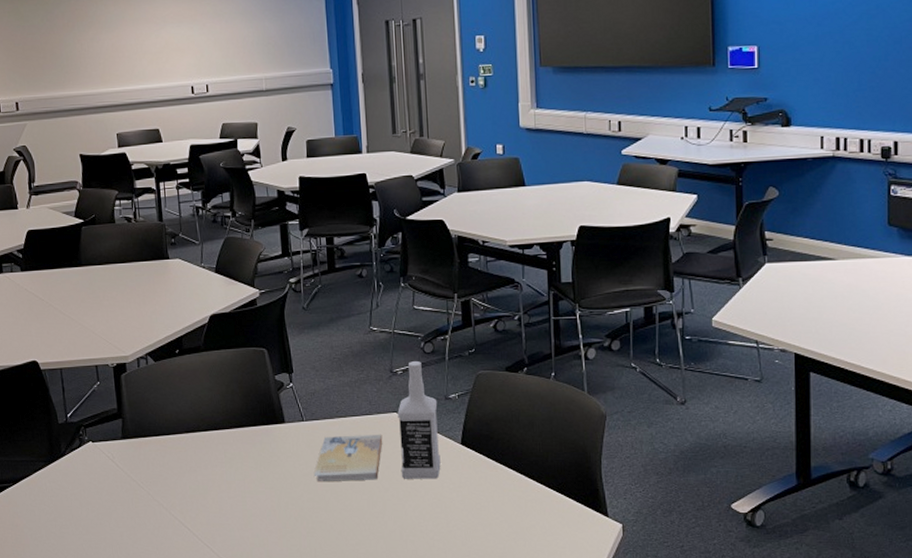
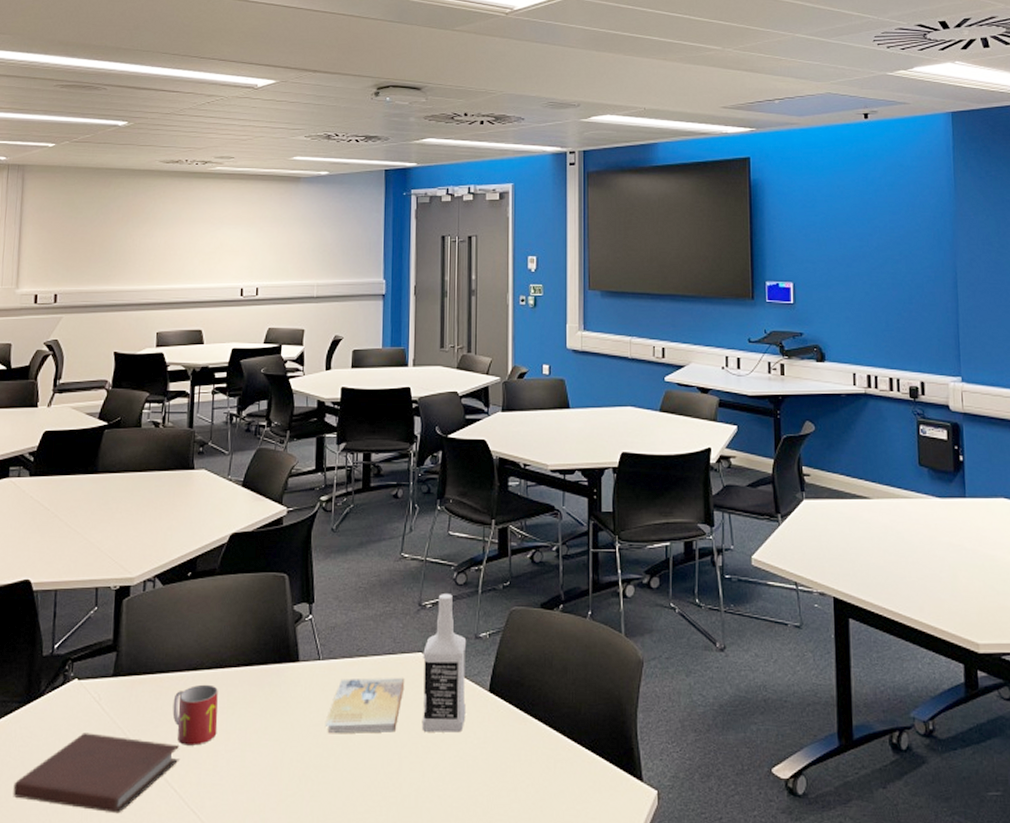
notebook: none [51,485,189,548] -> present [13,733,180,814]
mug: none [177,444,219,494] -> present [172,684,218,746]

